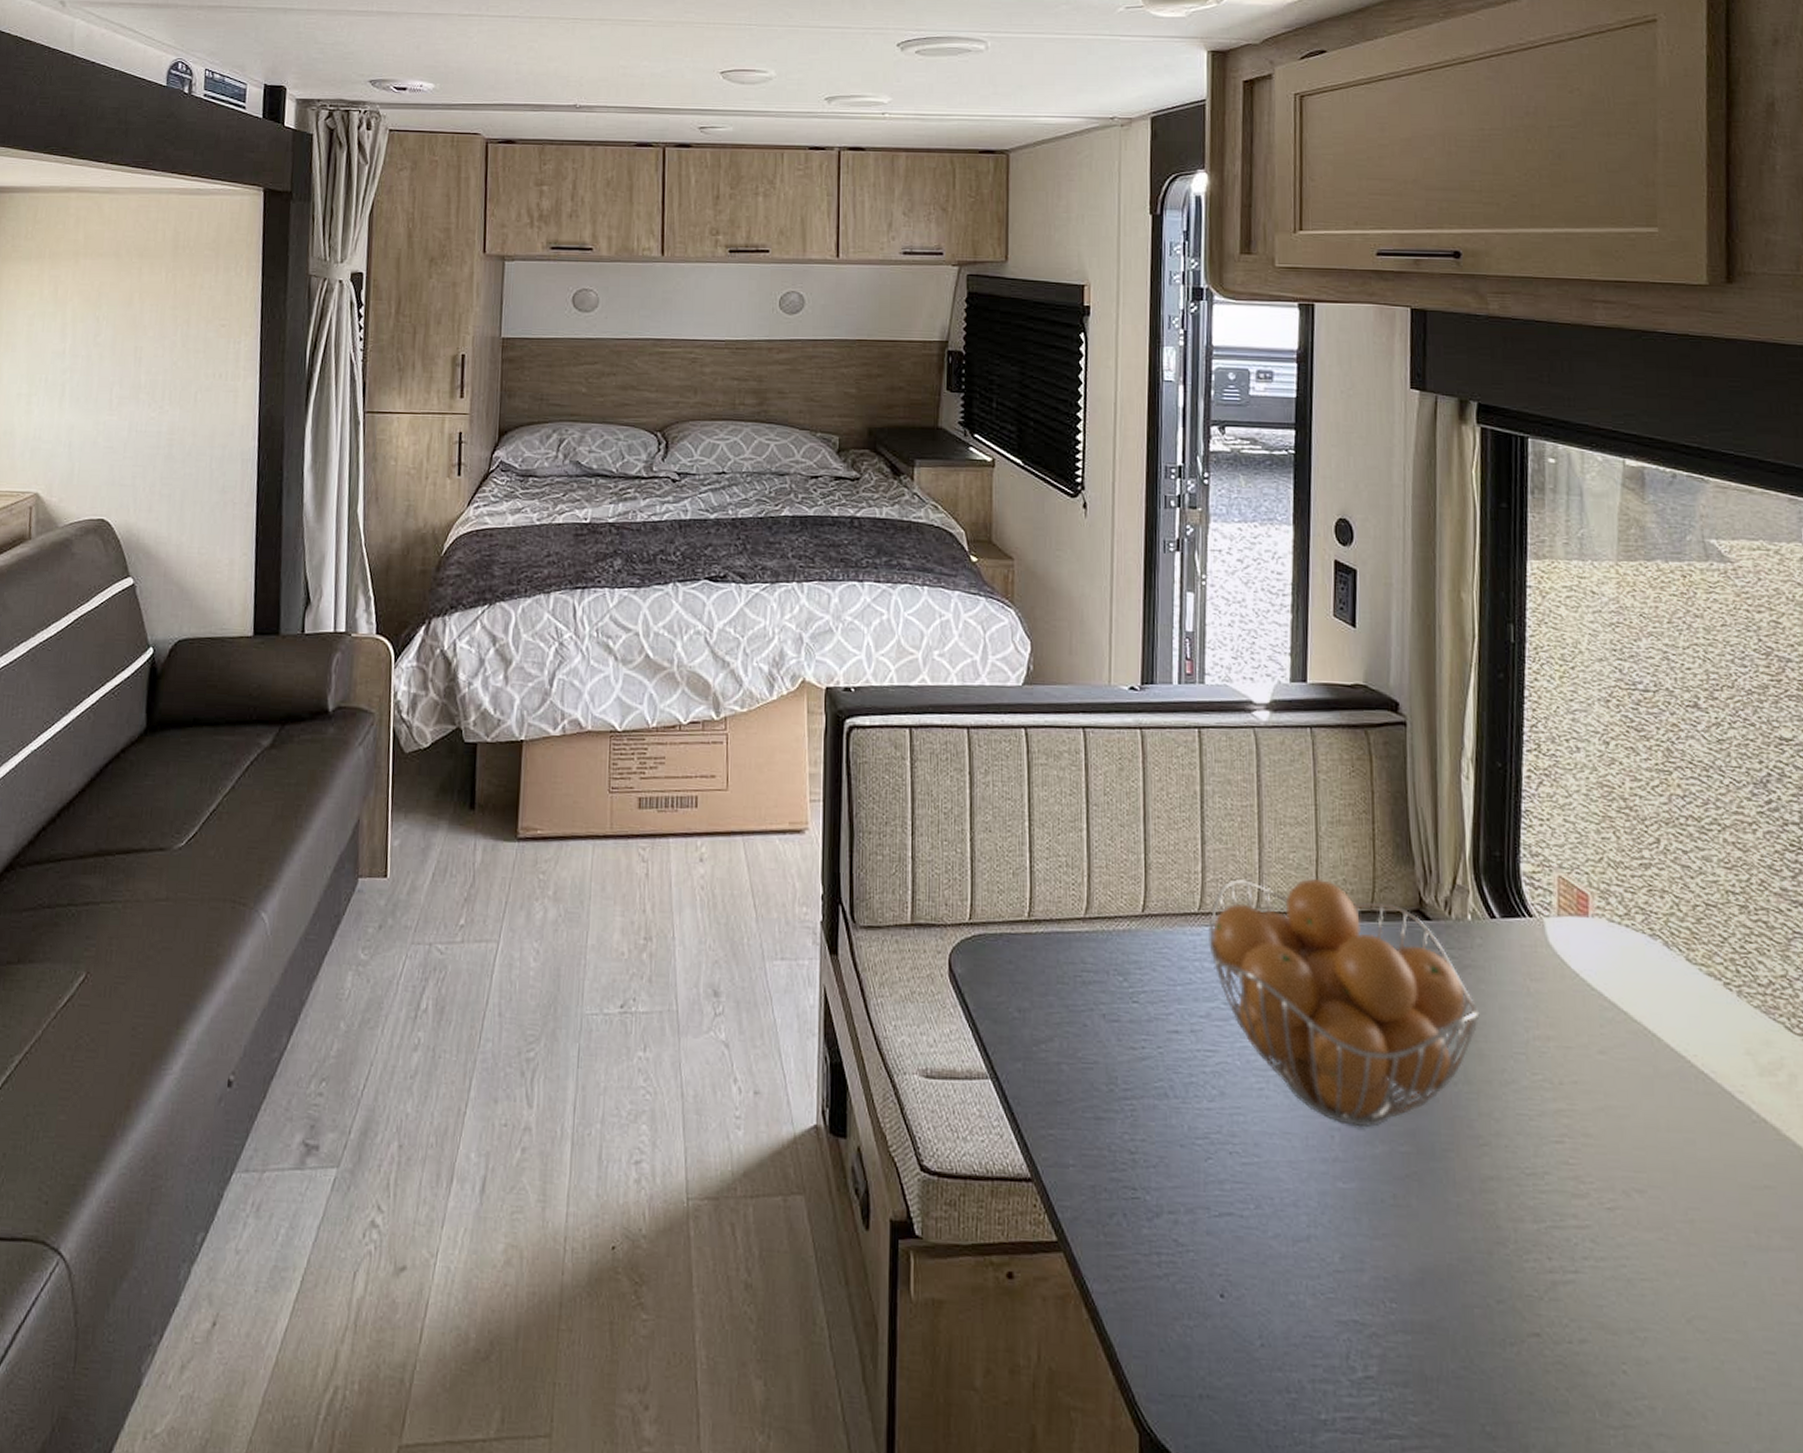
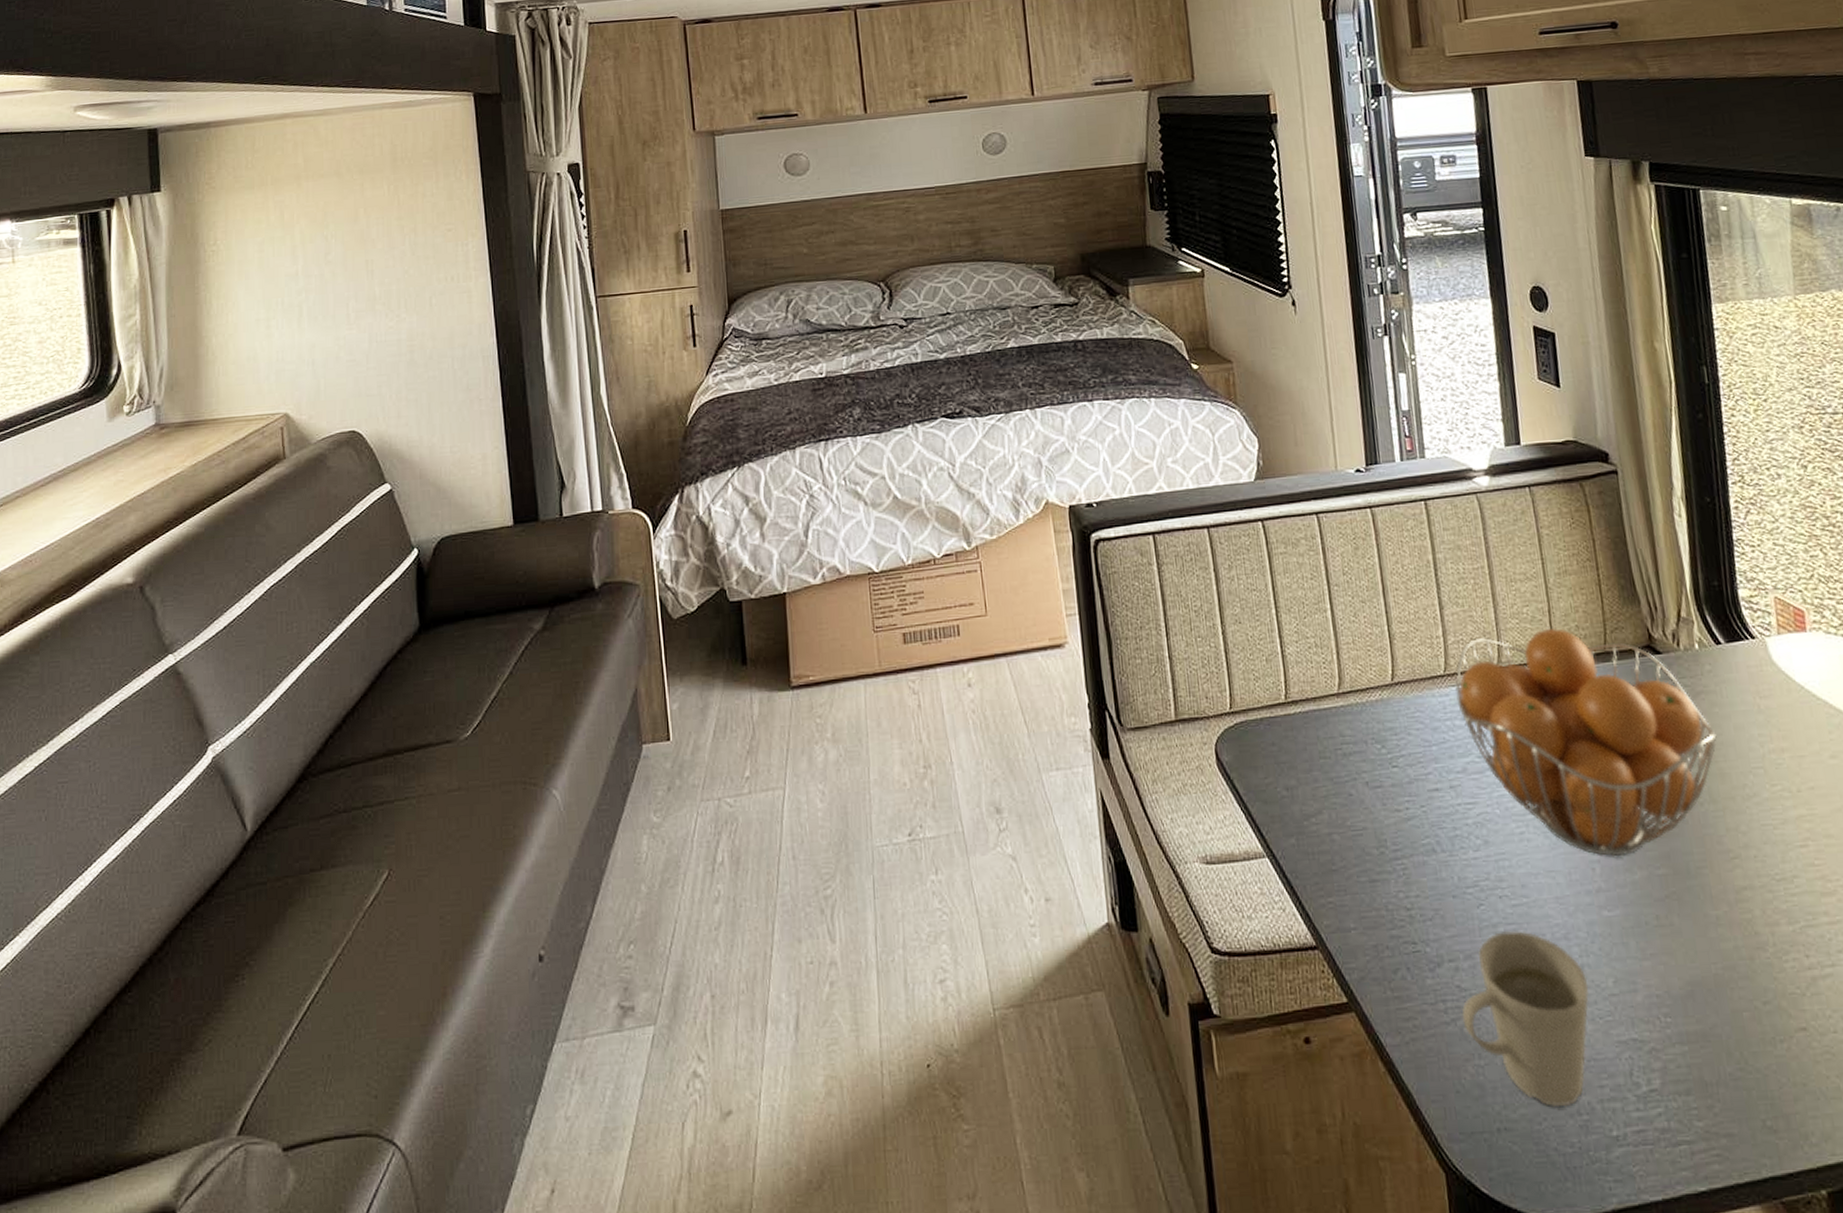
mug: none [1175,1189,1313,1382] -> present [1462,931,1589,1107]

